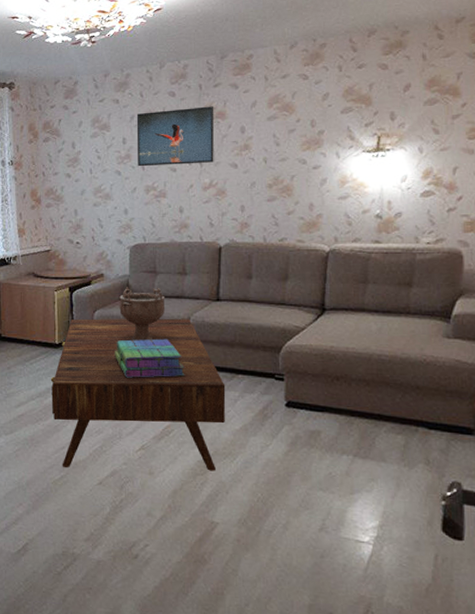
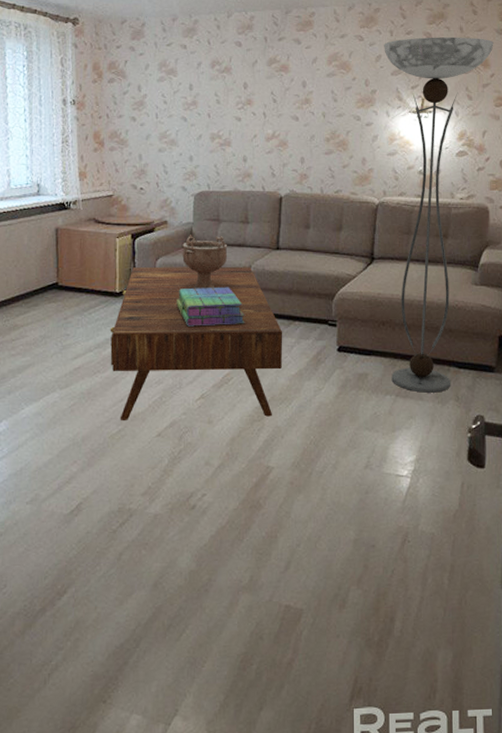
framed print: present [136,106,215,167] -> none [203,59,278,115]
floor lamp: none [332,64,465,455] -> present [384,36,494,393]

